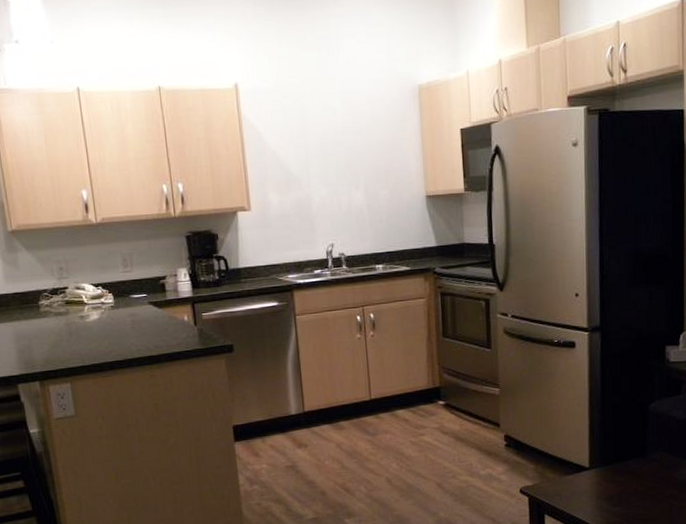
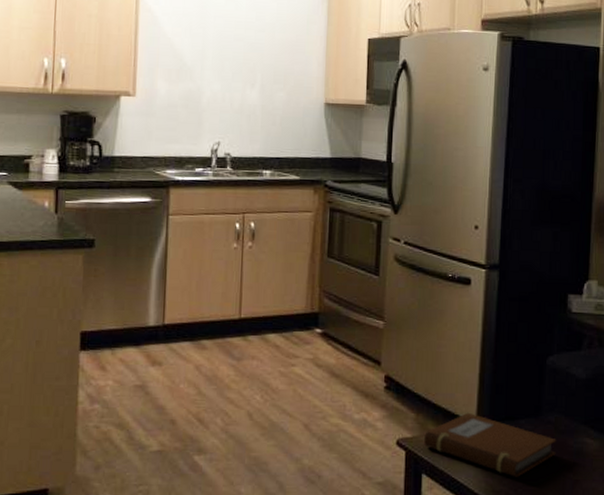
notebook: none [544,459,662,510] -> present [424,412,556,477]

